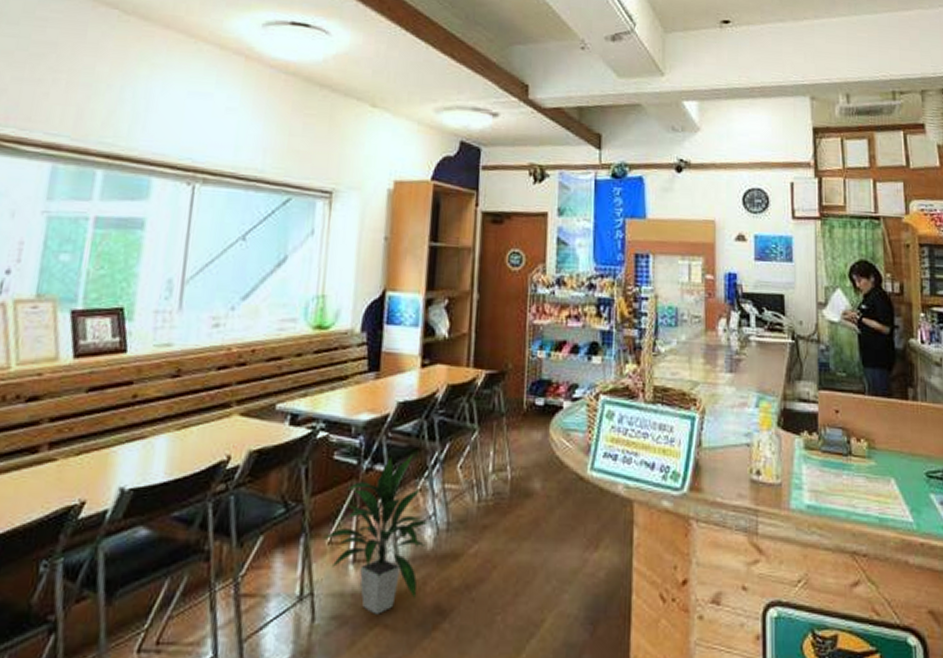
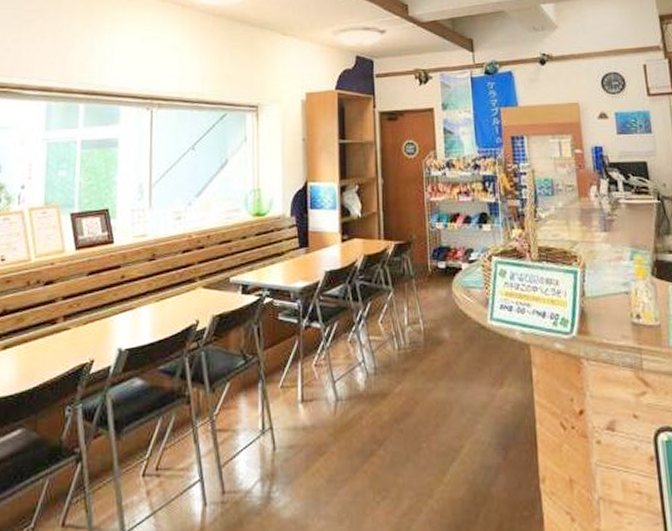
indoor plant: present [323,455,431,614] -> none [276,313,361,444]

